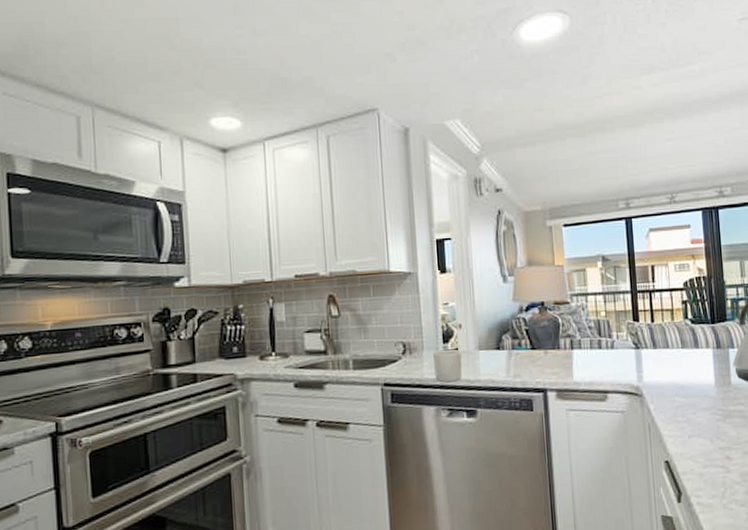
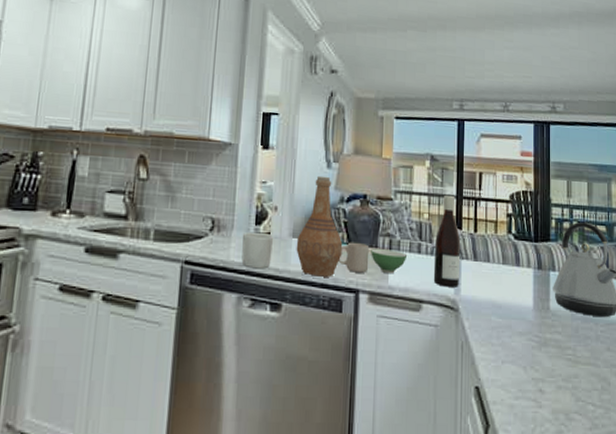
vase: none [483,290,527,382] -> present [296,175,343,277]
cup: none [524,346,553,374] -> present [338,242,370,273]
bowl: none [554,349,589,371] -> present [371,249,408,274]
bottle: none [614,291,642,376] -> present [433,194,461,287]

